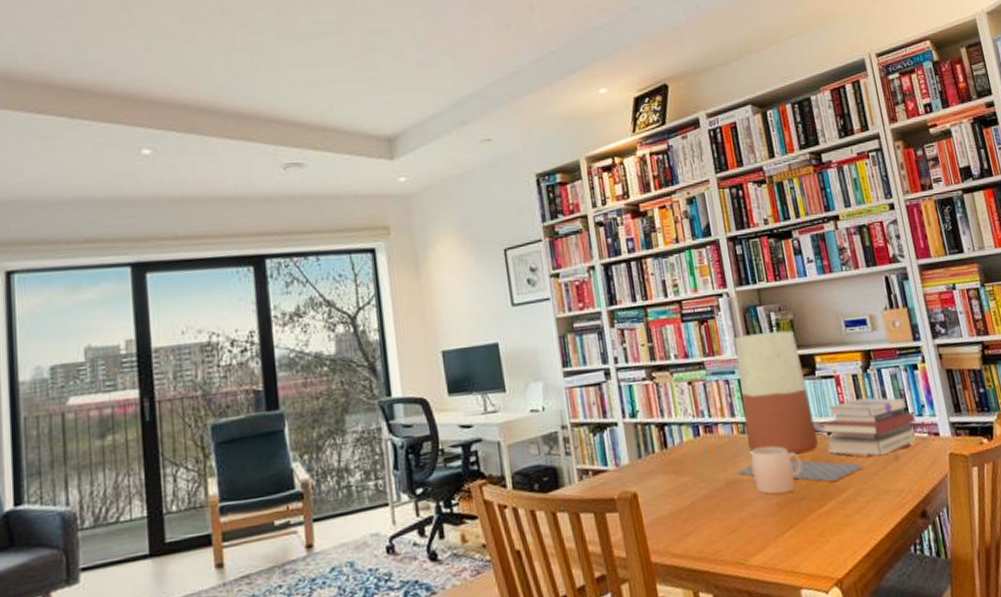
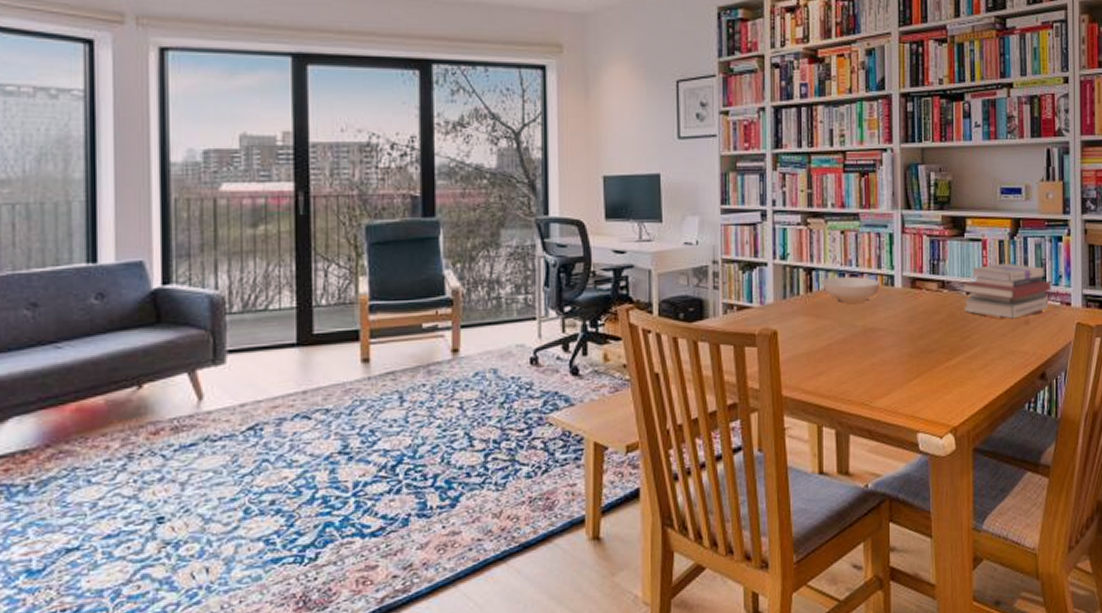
bowl: none [675,427,737,457] -> present [821,276,880,303]
vase: present [734,330,819,455] -> none [890,191,957,310]
placemat: present [737,459,864,483] -> none [875,314,995,339]
mug: present [750,446,803,495] -> none [889,299,938,345]

